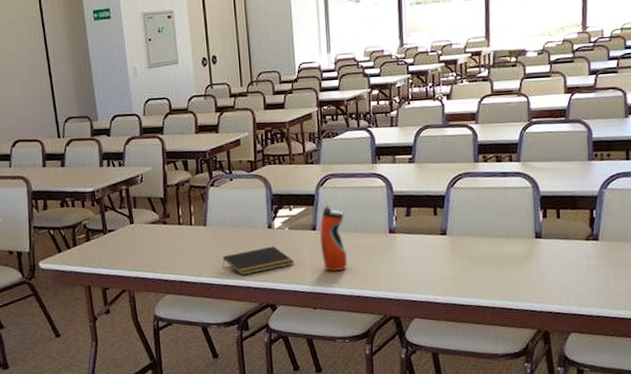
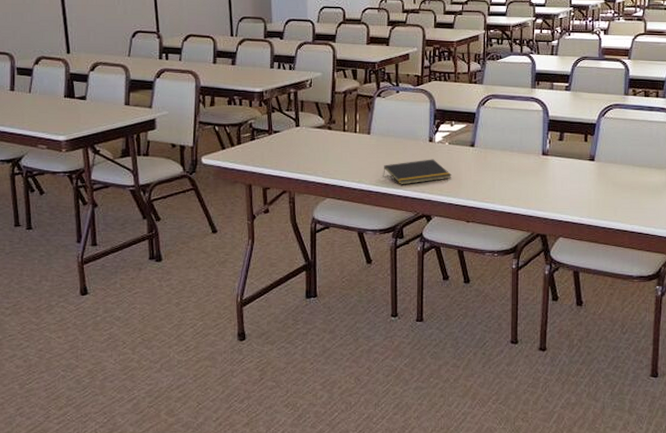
water bottle: present [320,204,347,272] -> none [478,123,501,188]

